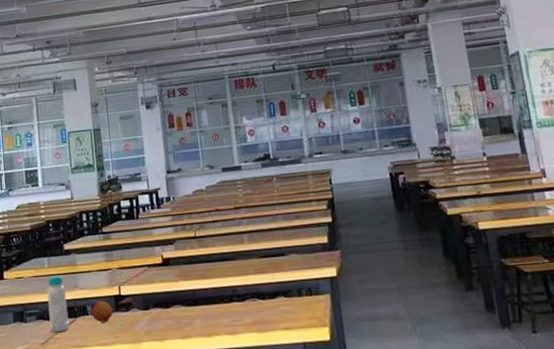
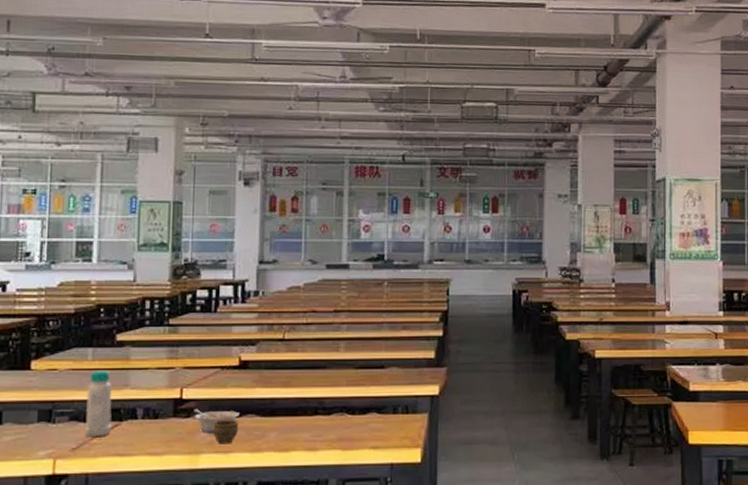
fruit: present [91,300,113,323] -> none [142,403,170,429]
legume: none [131,303,168,324] -> present [194,409,239,434]
cup: none [148,310,170,333] -> present [213,419,239,444]

